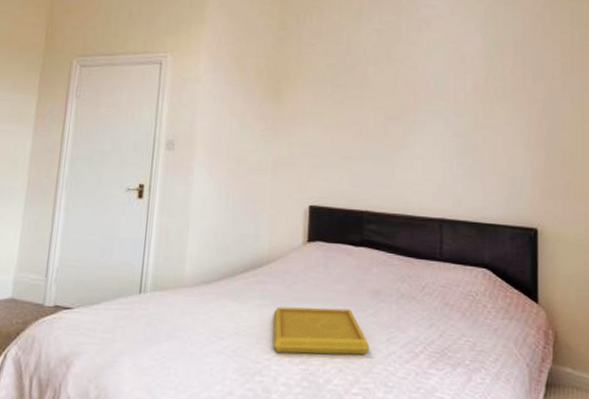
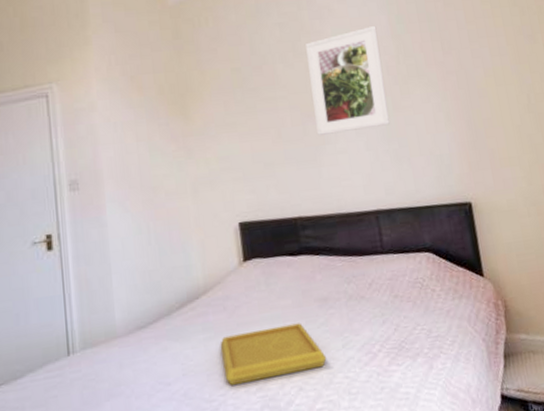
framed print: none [397,44,471,141] -> present [305,25,390,135]

